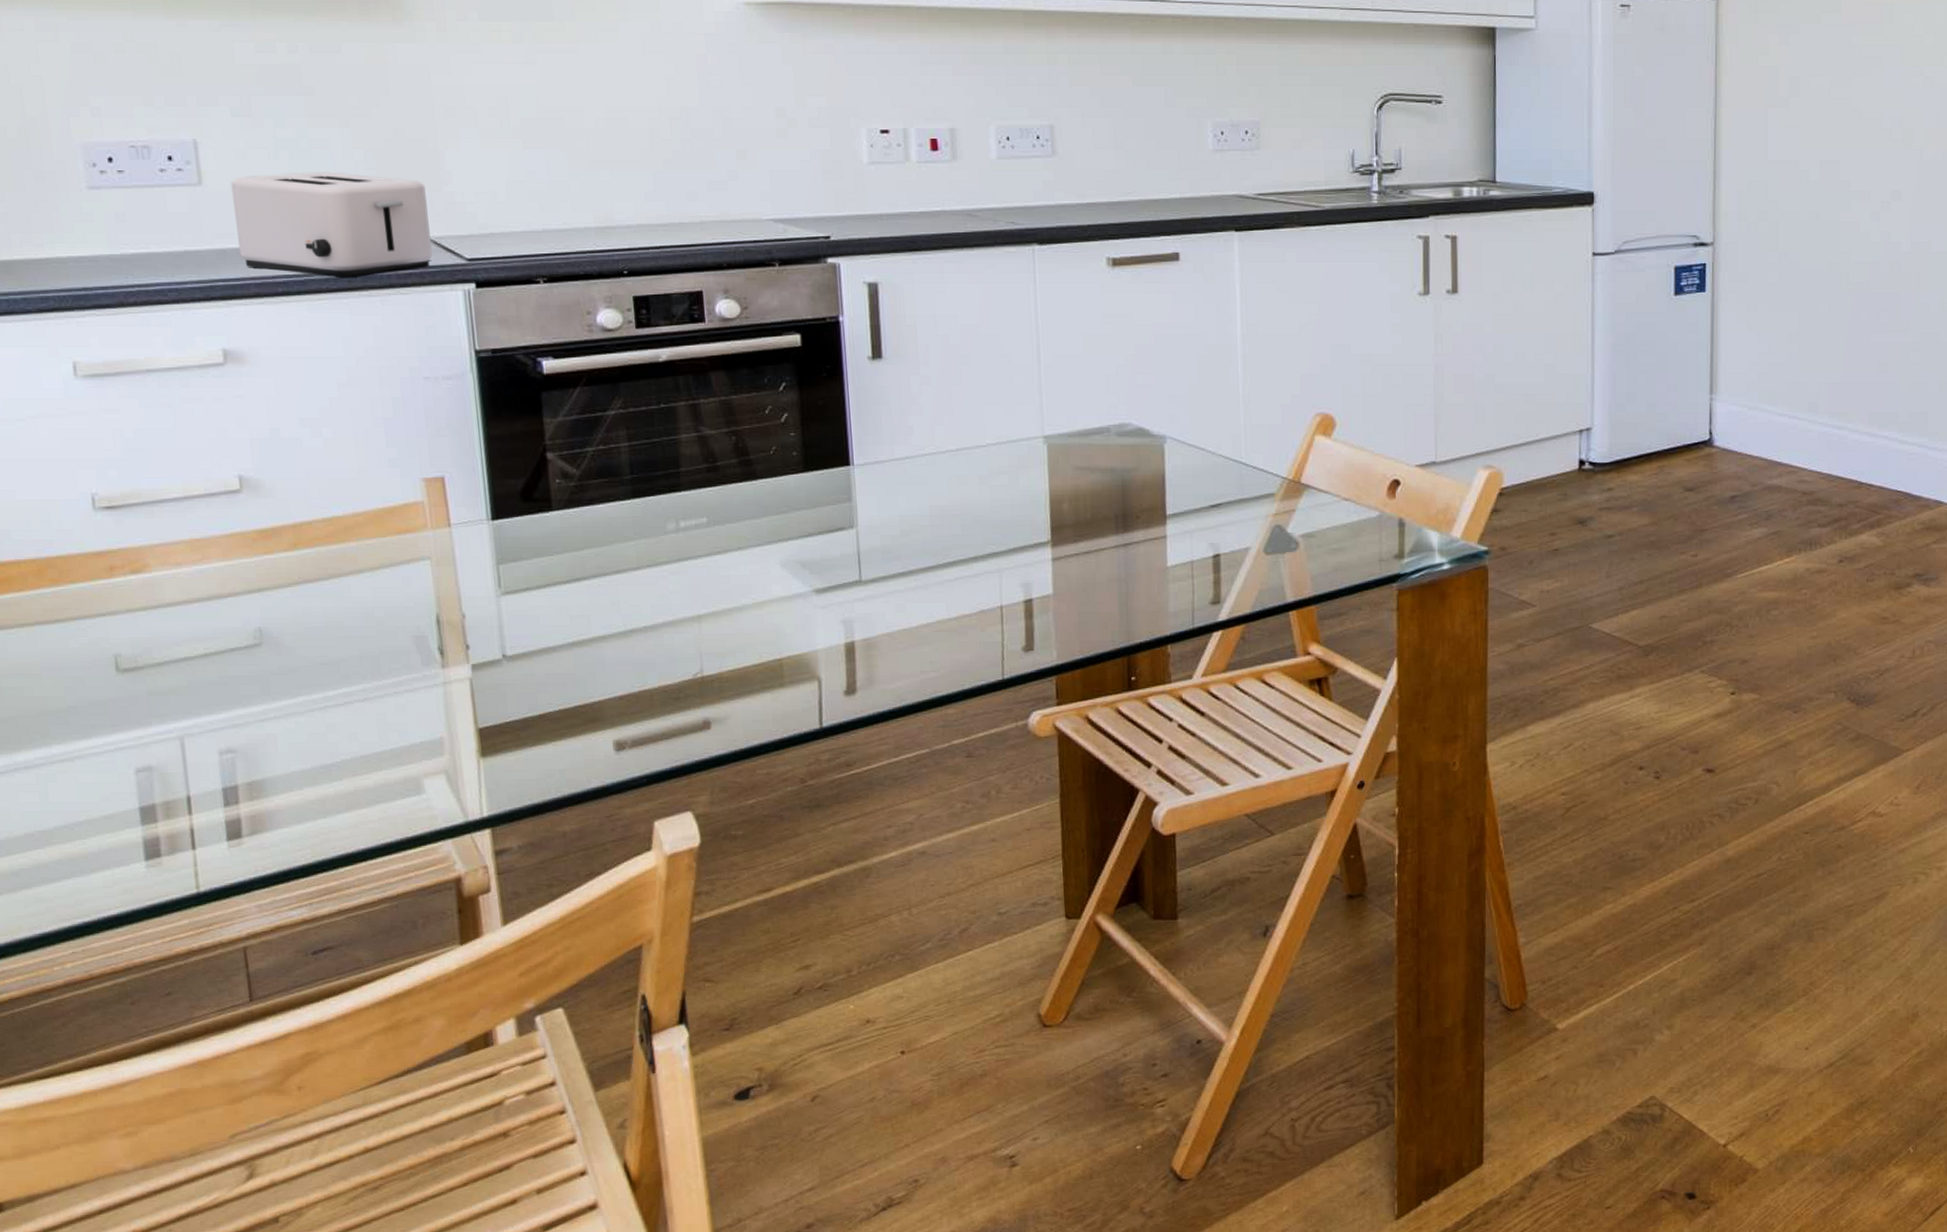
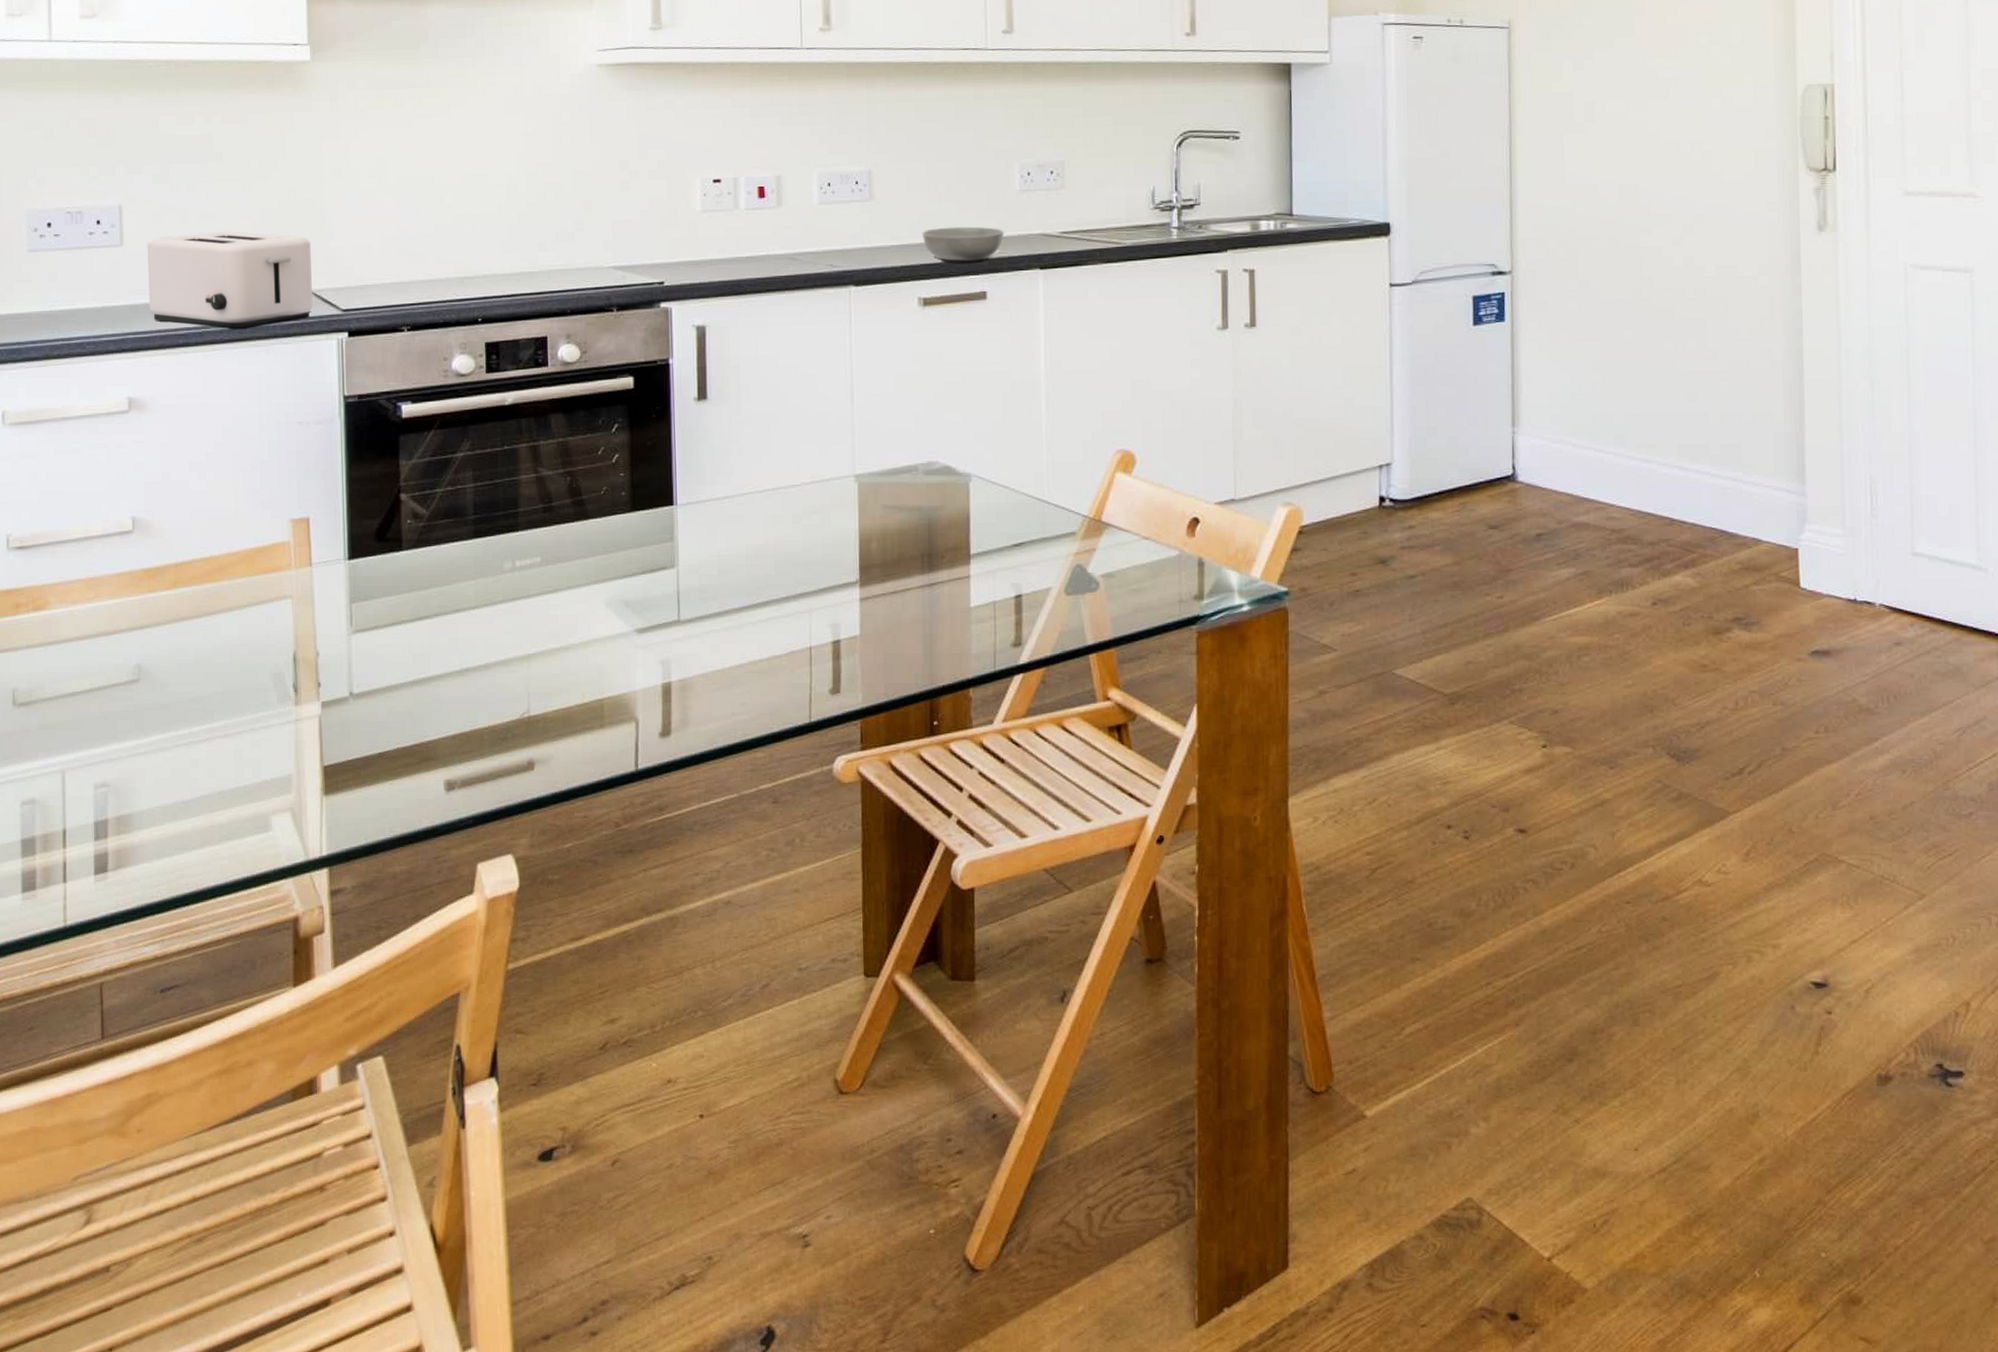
bowl: none [1109,186,1198,224] -> present [921,226,1005,265]

